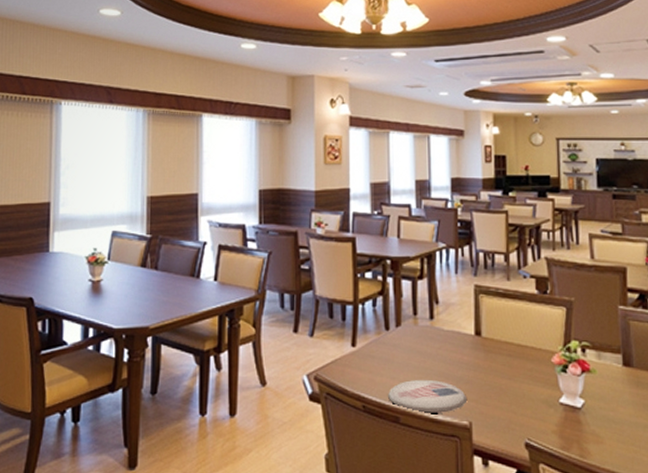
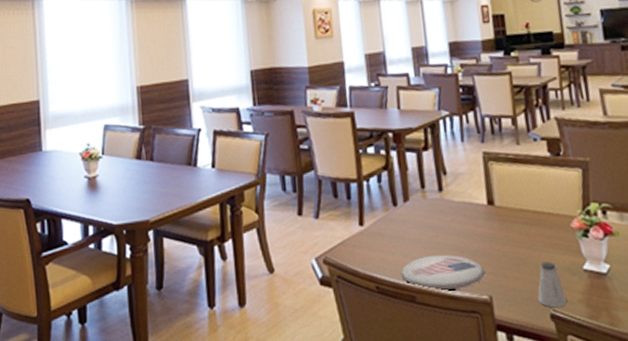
saltshaker: none [515,393,542,437] -> present [538,261,568,308]

